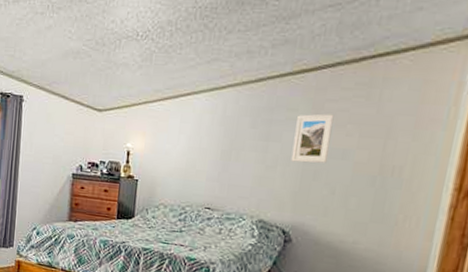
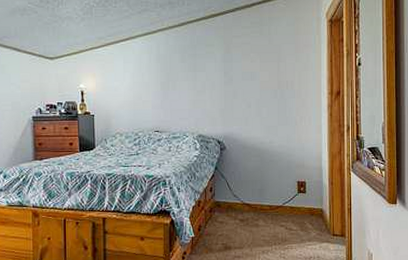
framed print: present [291,113,335,163] -> none [215,47,241,86]

